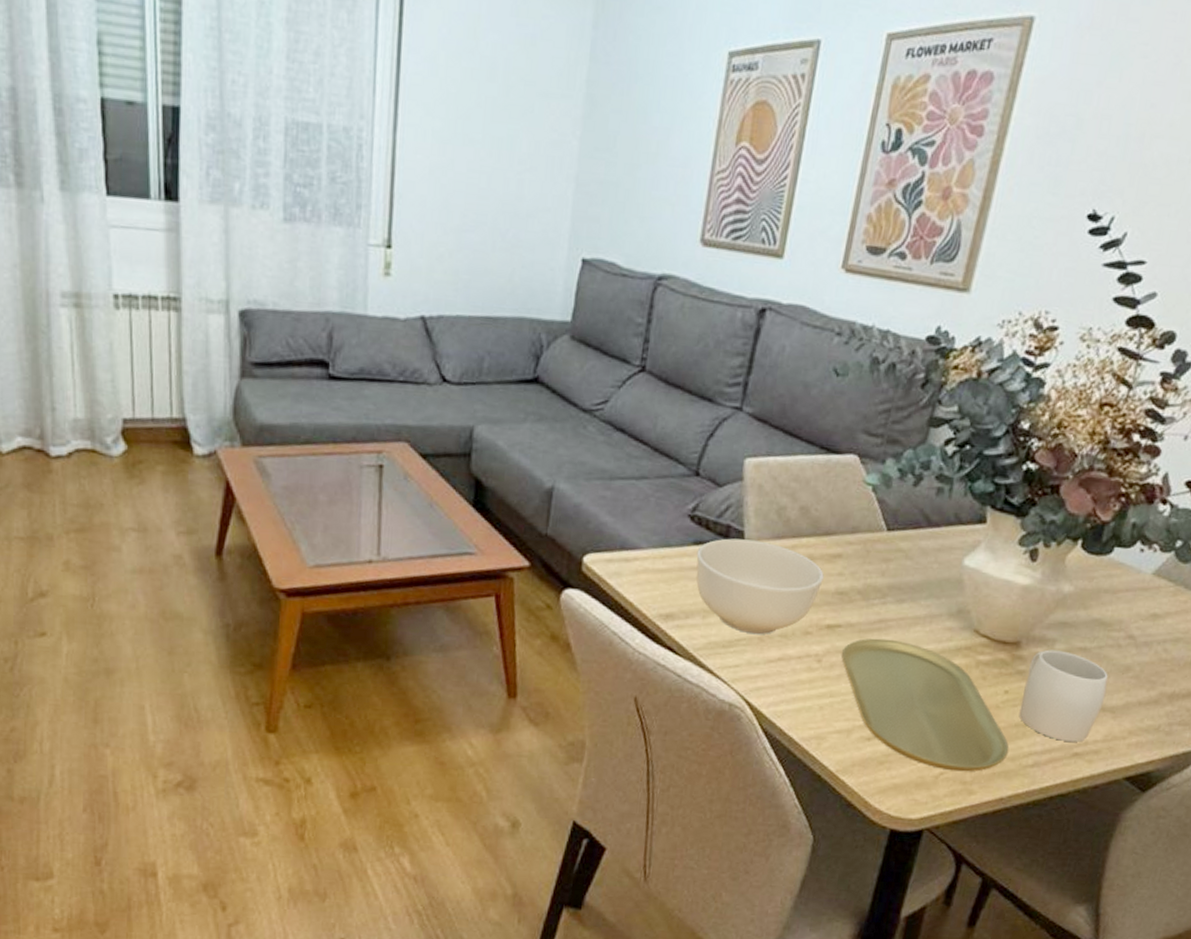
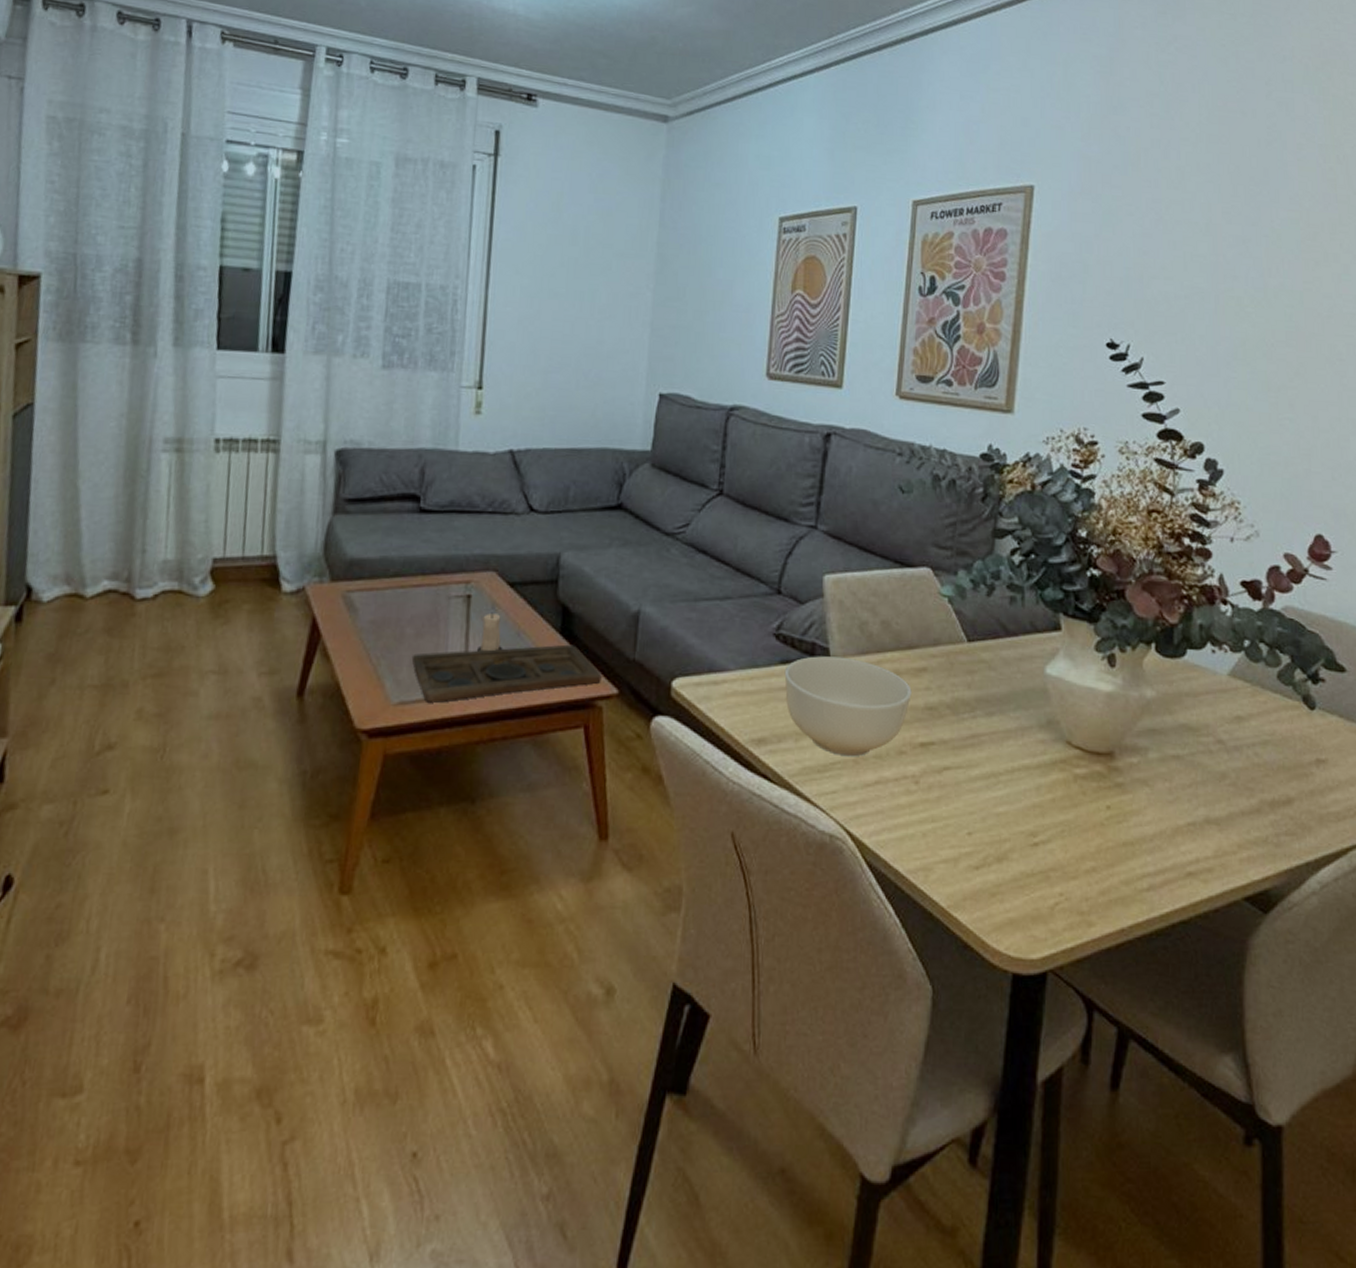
decorative tray: none [325,517,514,568] -> present [411,644,602,703]
candle: none [390,483,416,521] -> present [477,612,503,652]
placemat: present [841,638,1009,772] -> none [939,755,1122,901]
mug: present [1019,649,1108,742] -> none [1125,759,1208,860]

